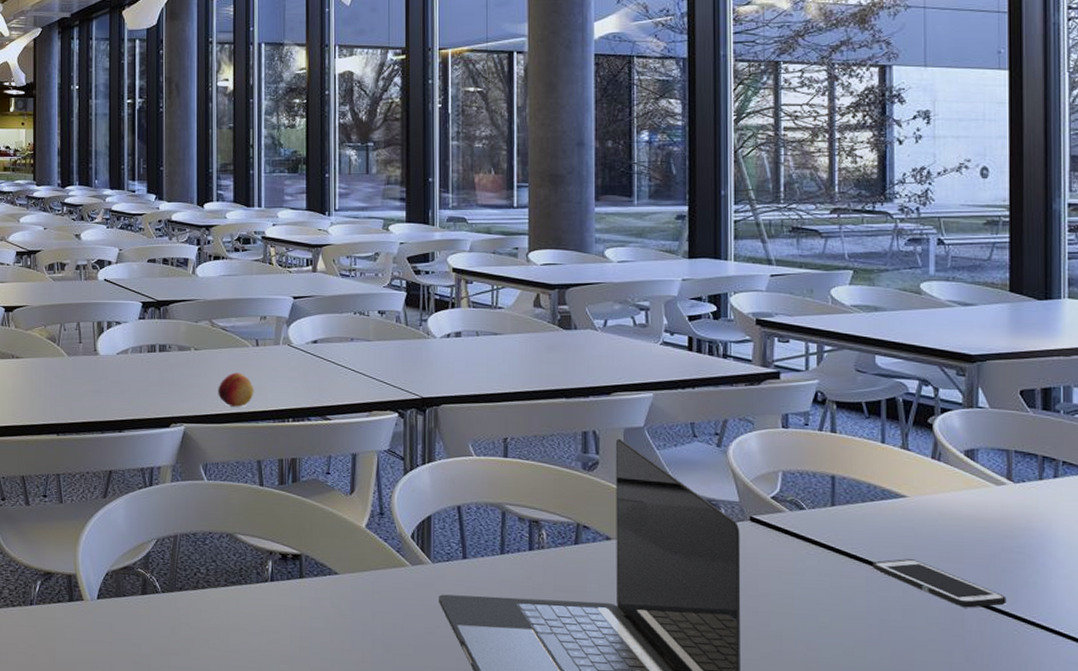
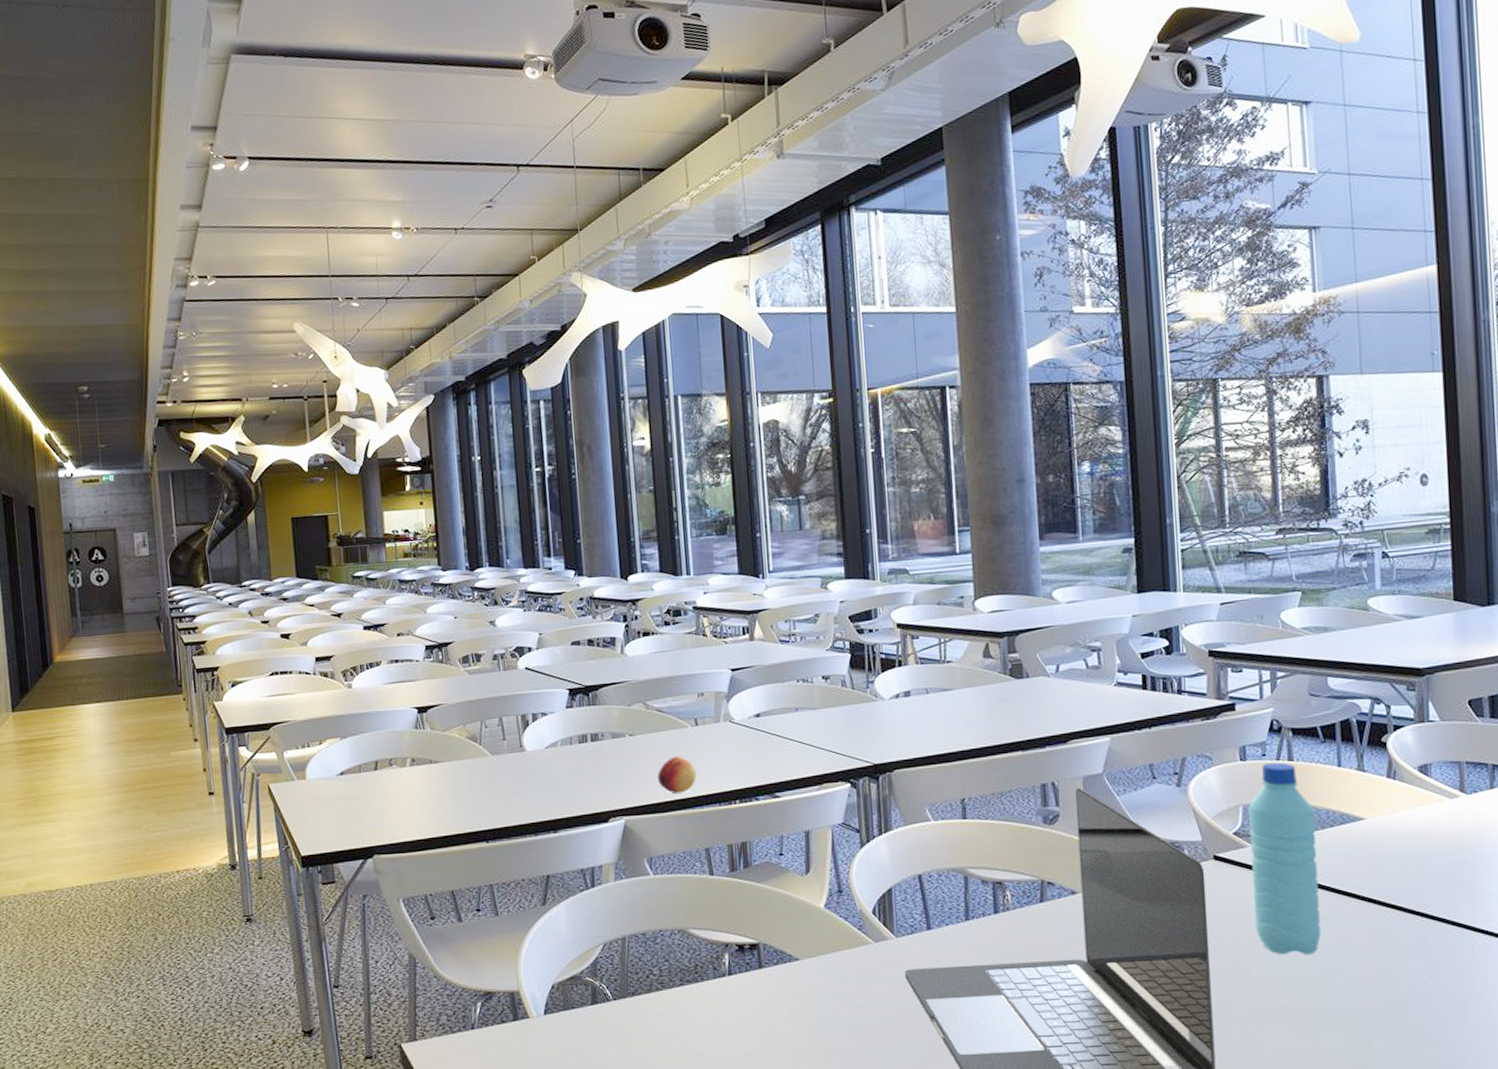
water bottle: none [788,432,856,625] -> present [1249,762,1321,955]
cell phone: present [872,559,1007,608] -> none [1334,882,1465,925]

